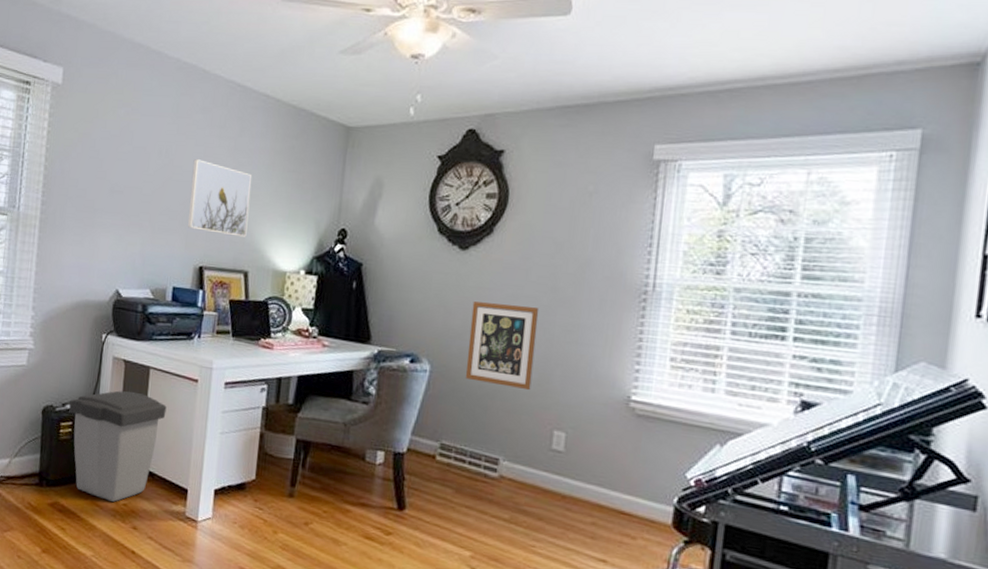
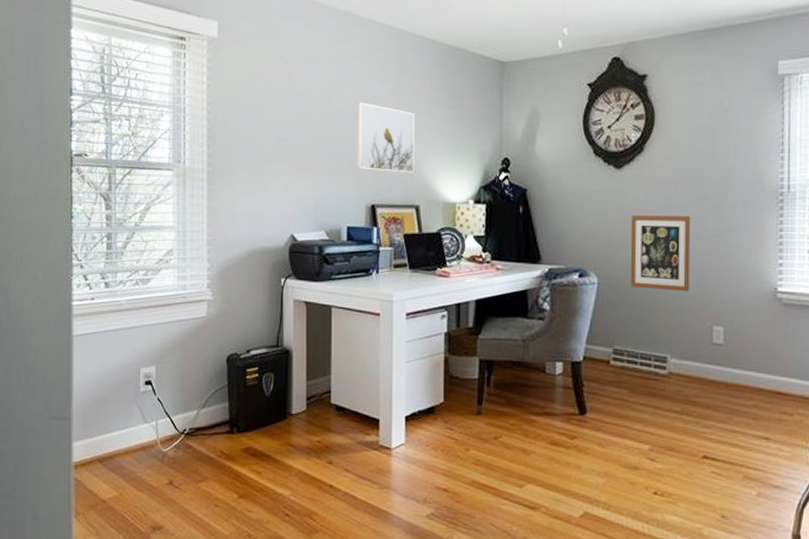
trash can: present [69,390,167,502] -> none [254,331,351,440]

